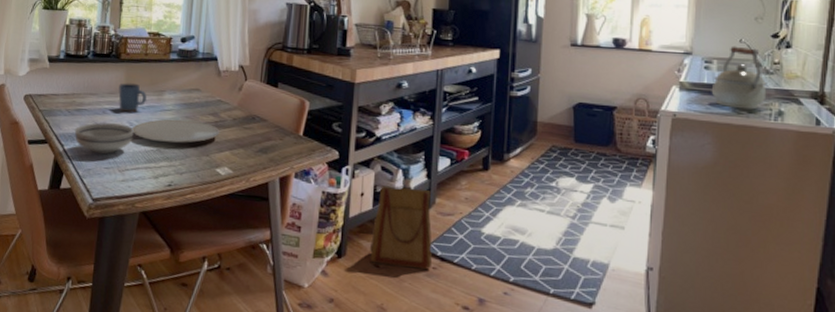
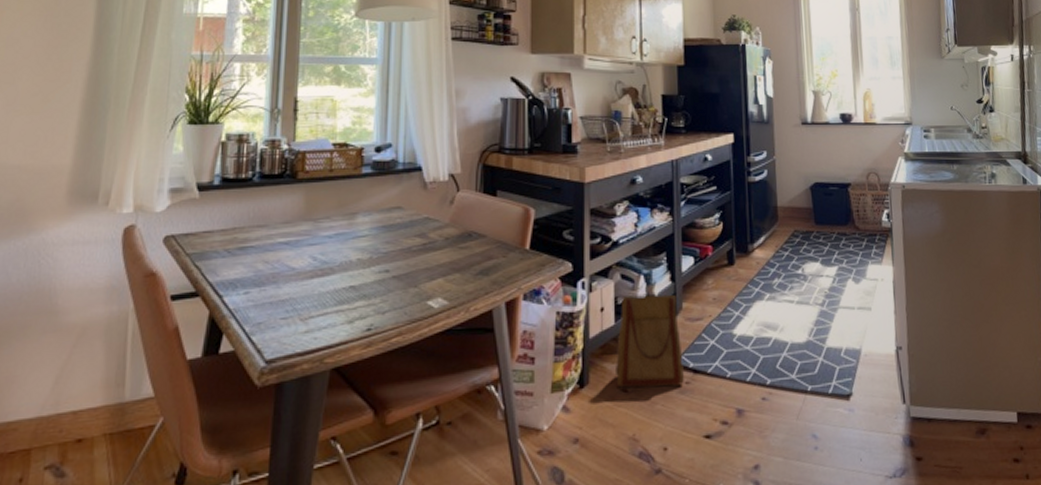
bowl: present [74,122,134,154] -> none [237,260,319,302]
mug: present [118,83,147,111] -> none [296,207,334,243]
plate: present [132,119,220,144] -> none [315,246,430,277]
kettle: present [711,46,767,110] -> none [932,113,980,175]

